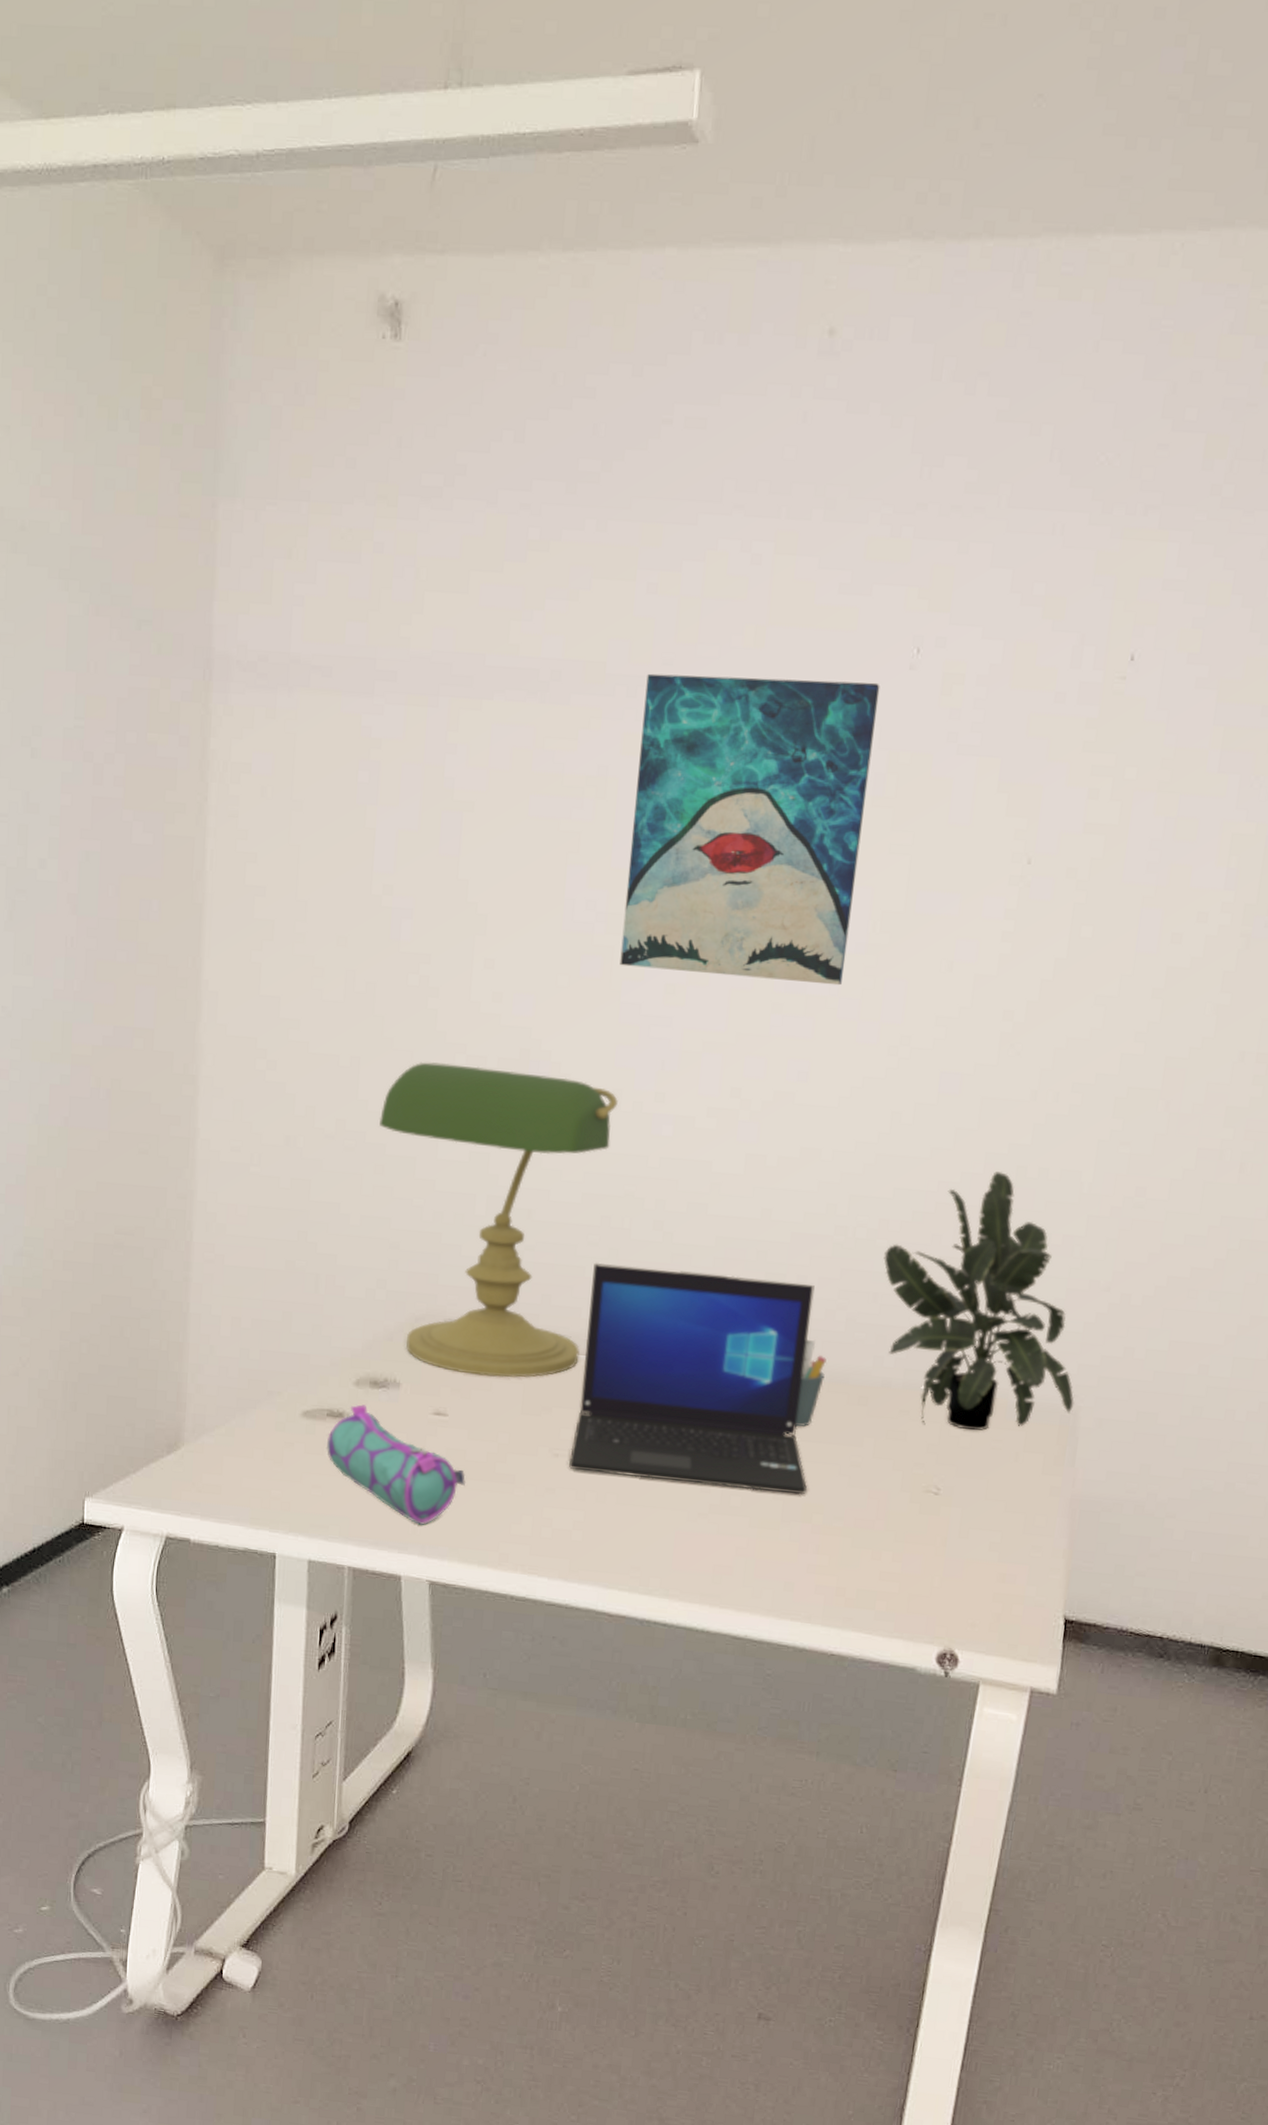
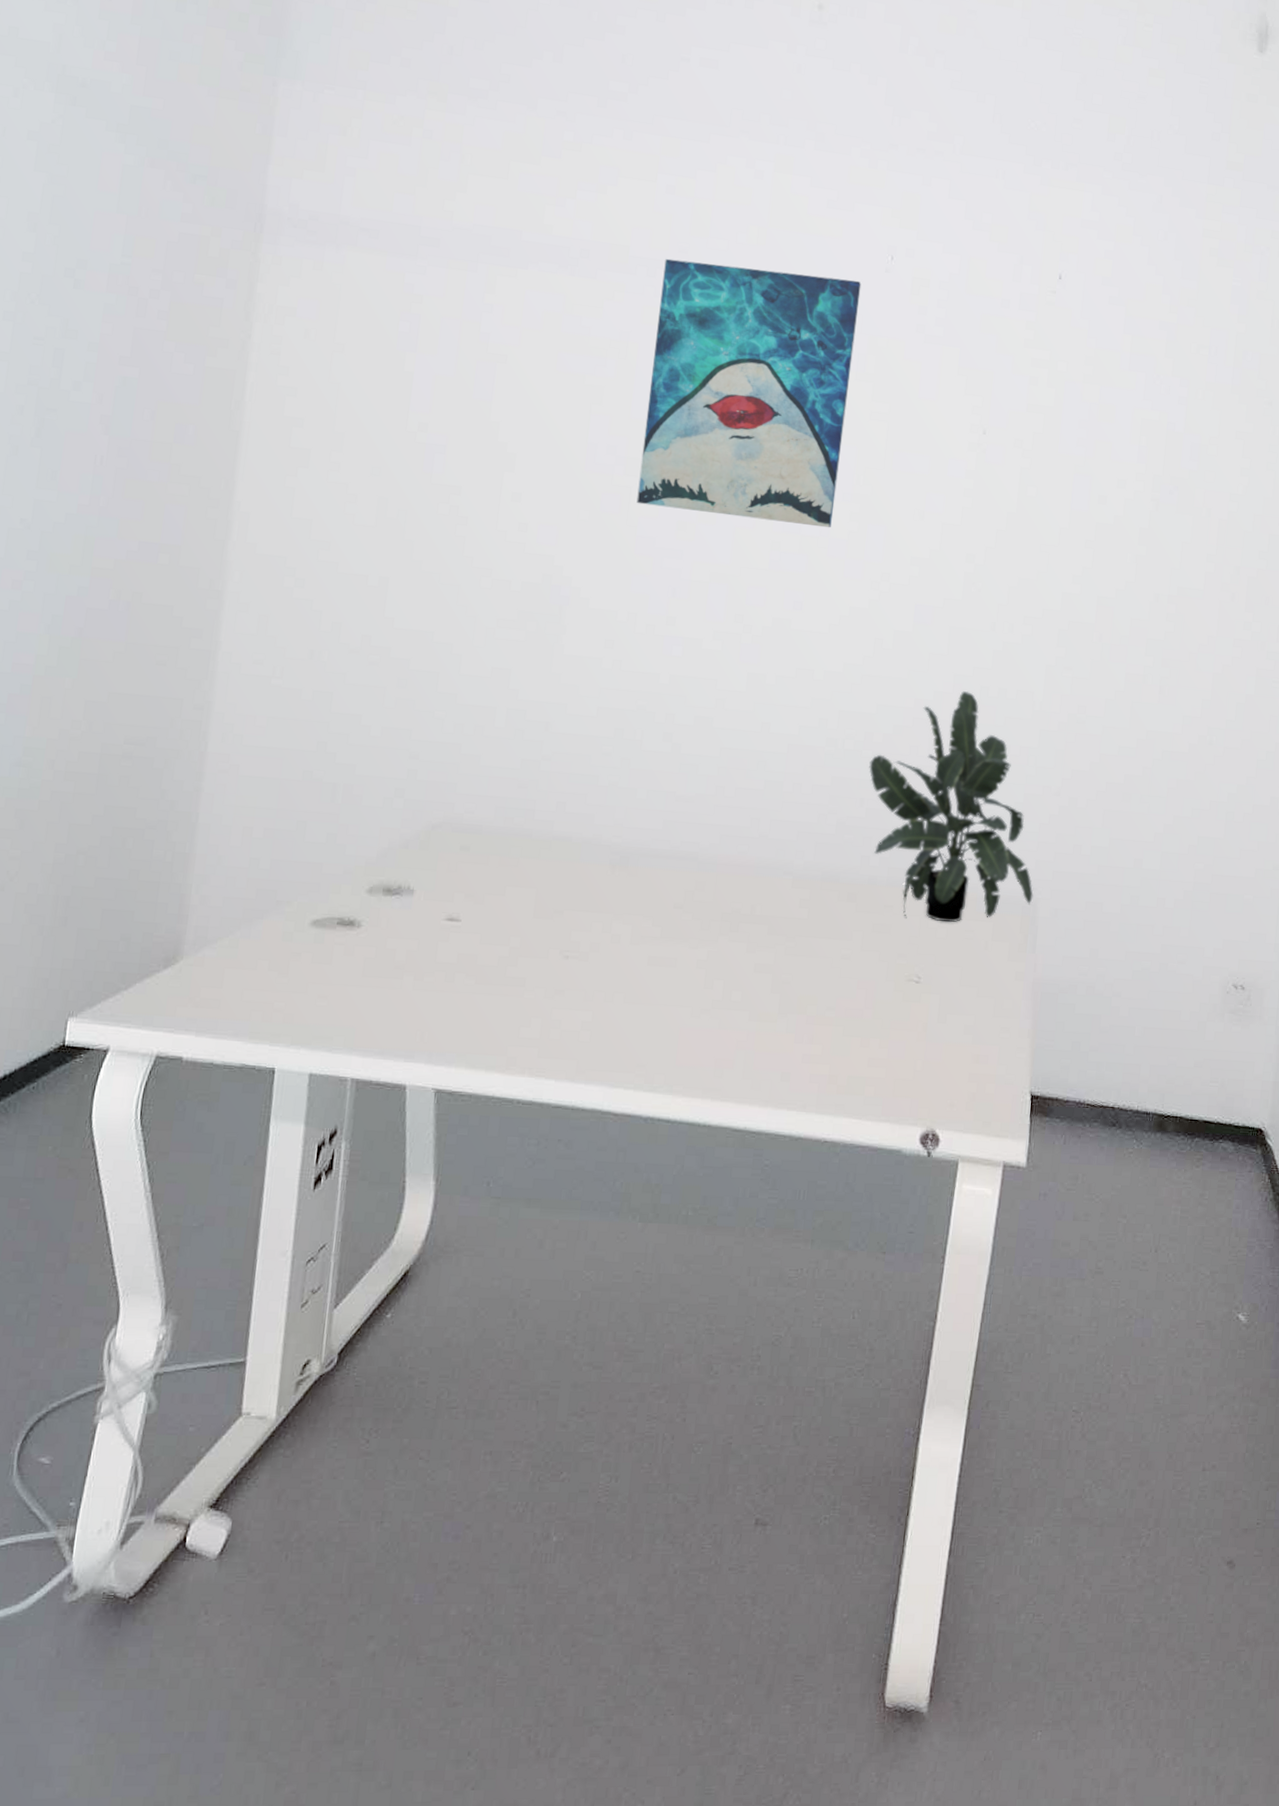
pencil case: present [326,1404,466,1526] -> none [334,912,477,1033]
desk lamp: present [379,1061,618,1378] -> none [405,583,633,882]
laptop: present [568,1262,815,1495] -> none [578,771,809,988]
pen holder: present [795,1340,827,1428] -> none [791,842,819,924]

